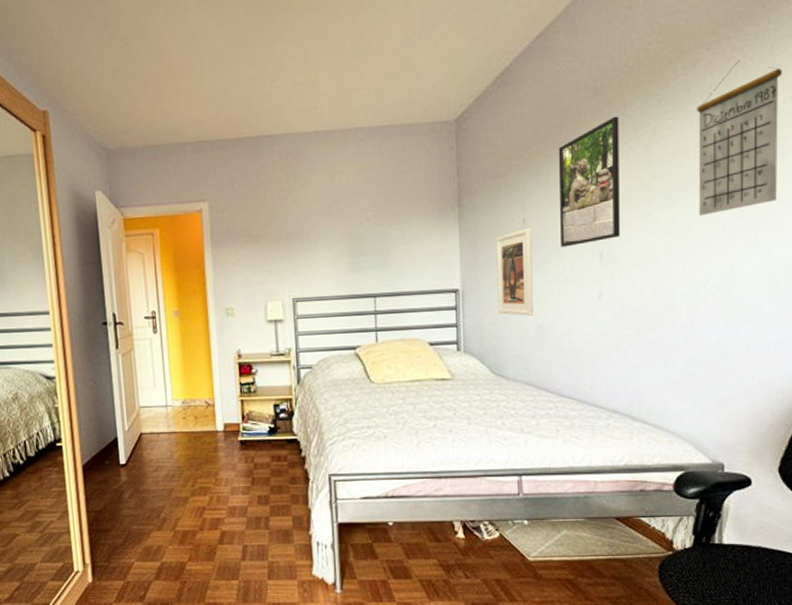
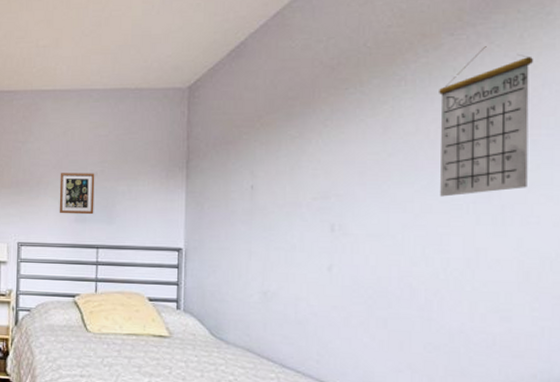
picture frame: none [330,218,369,265] -> present [59,173,95,215]
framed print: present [496,228,533,316] -> none [221,194,260,282]
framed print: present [558,116,620,247] -> none [290,93,355,217]

